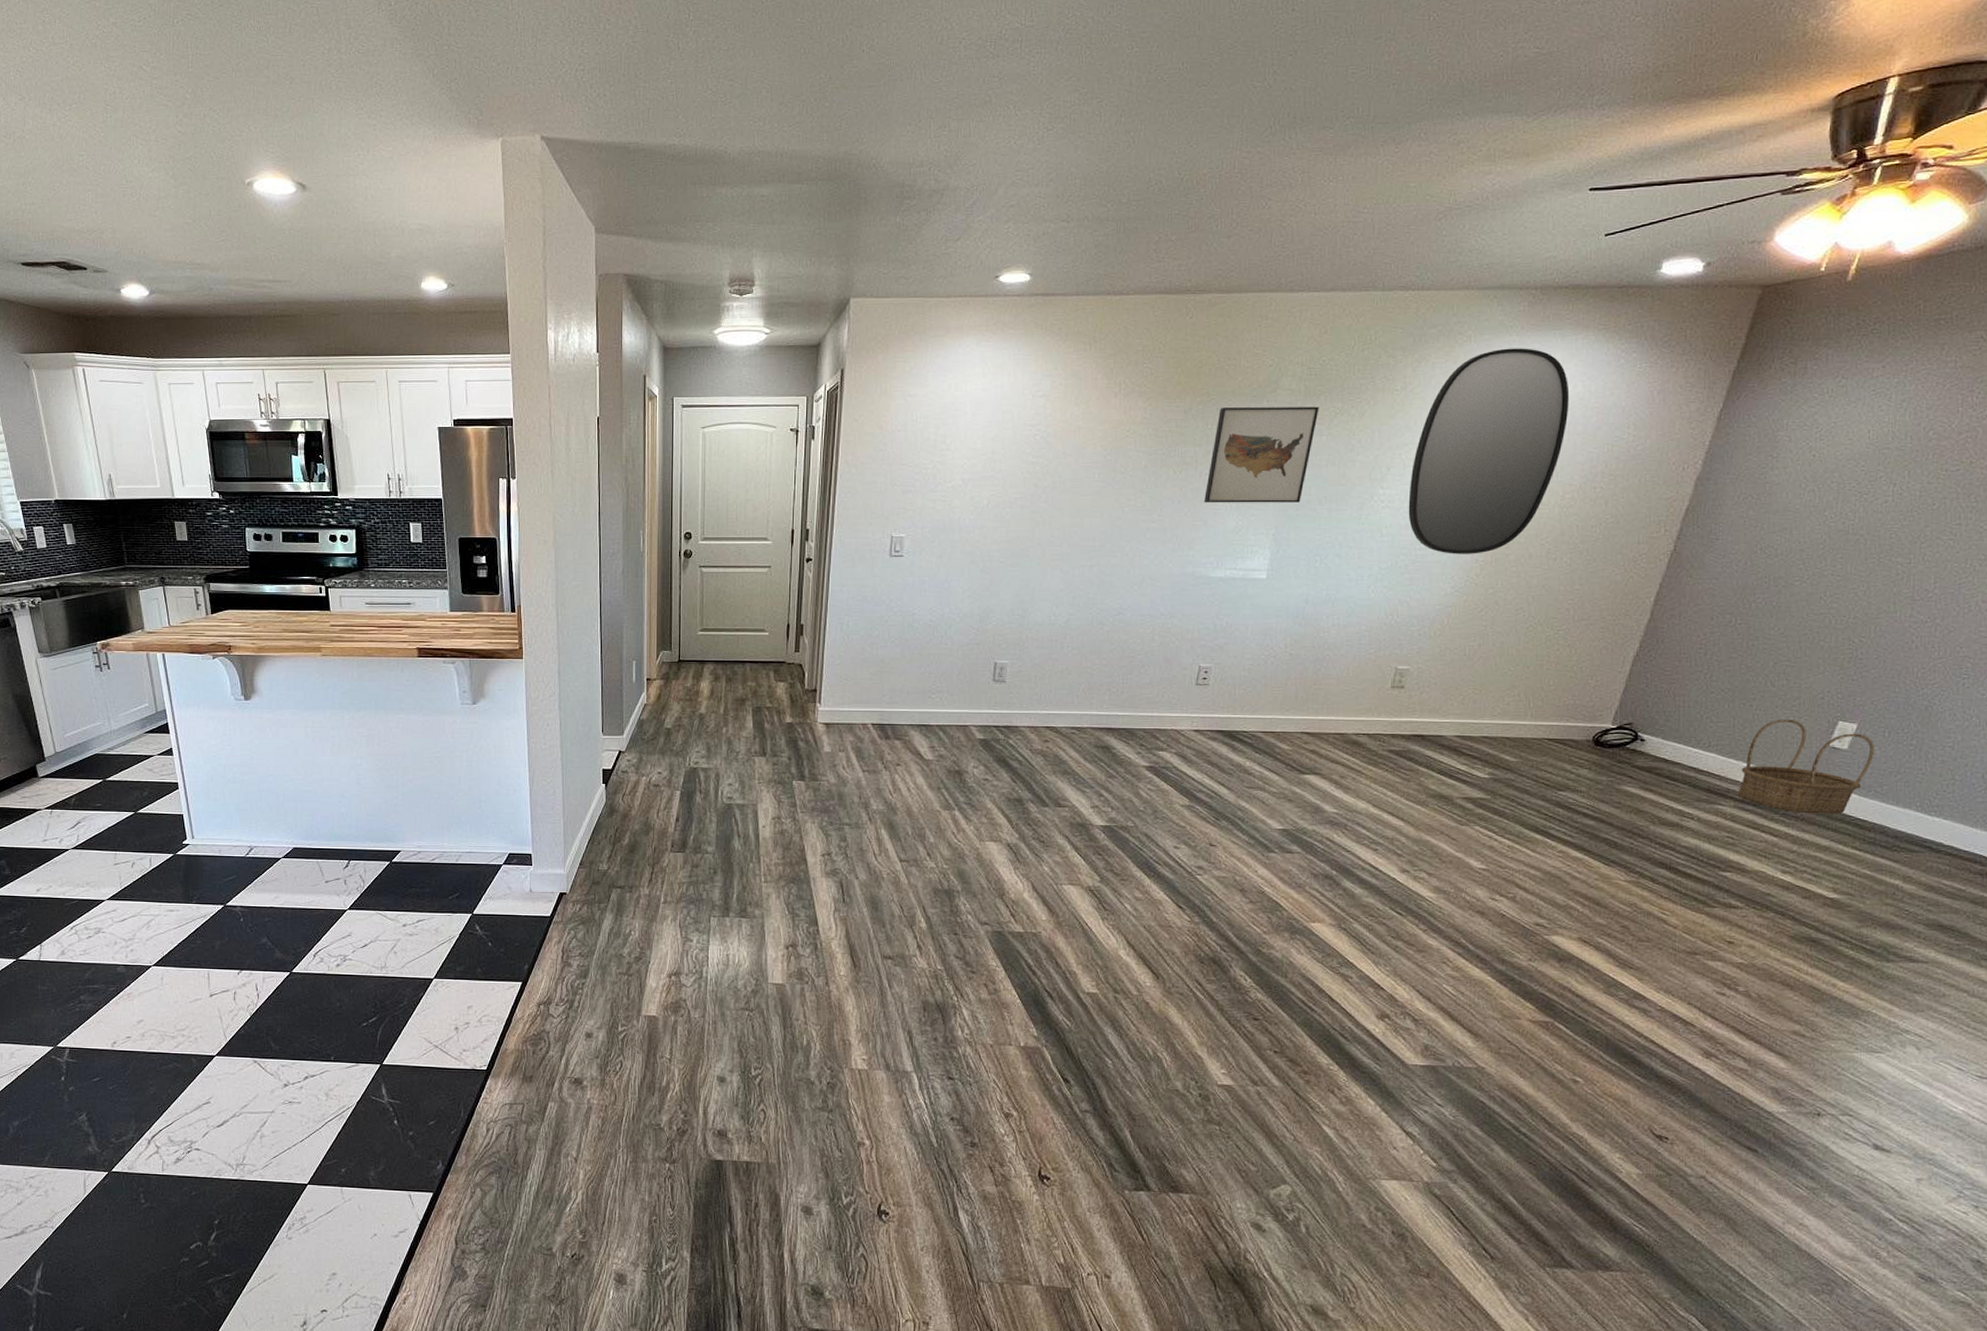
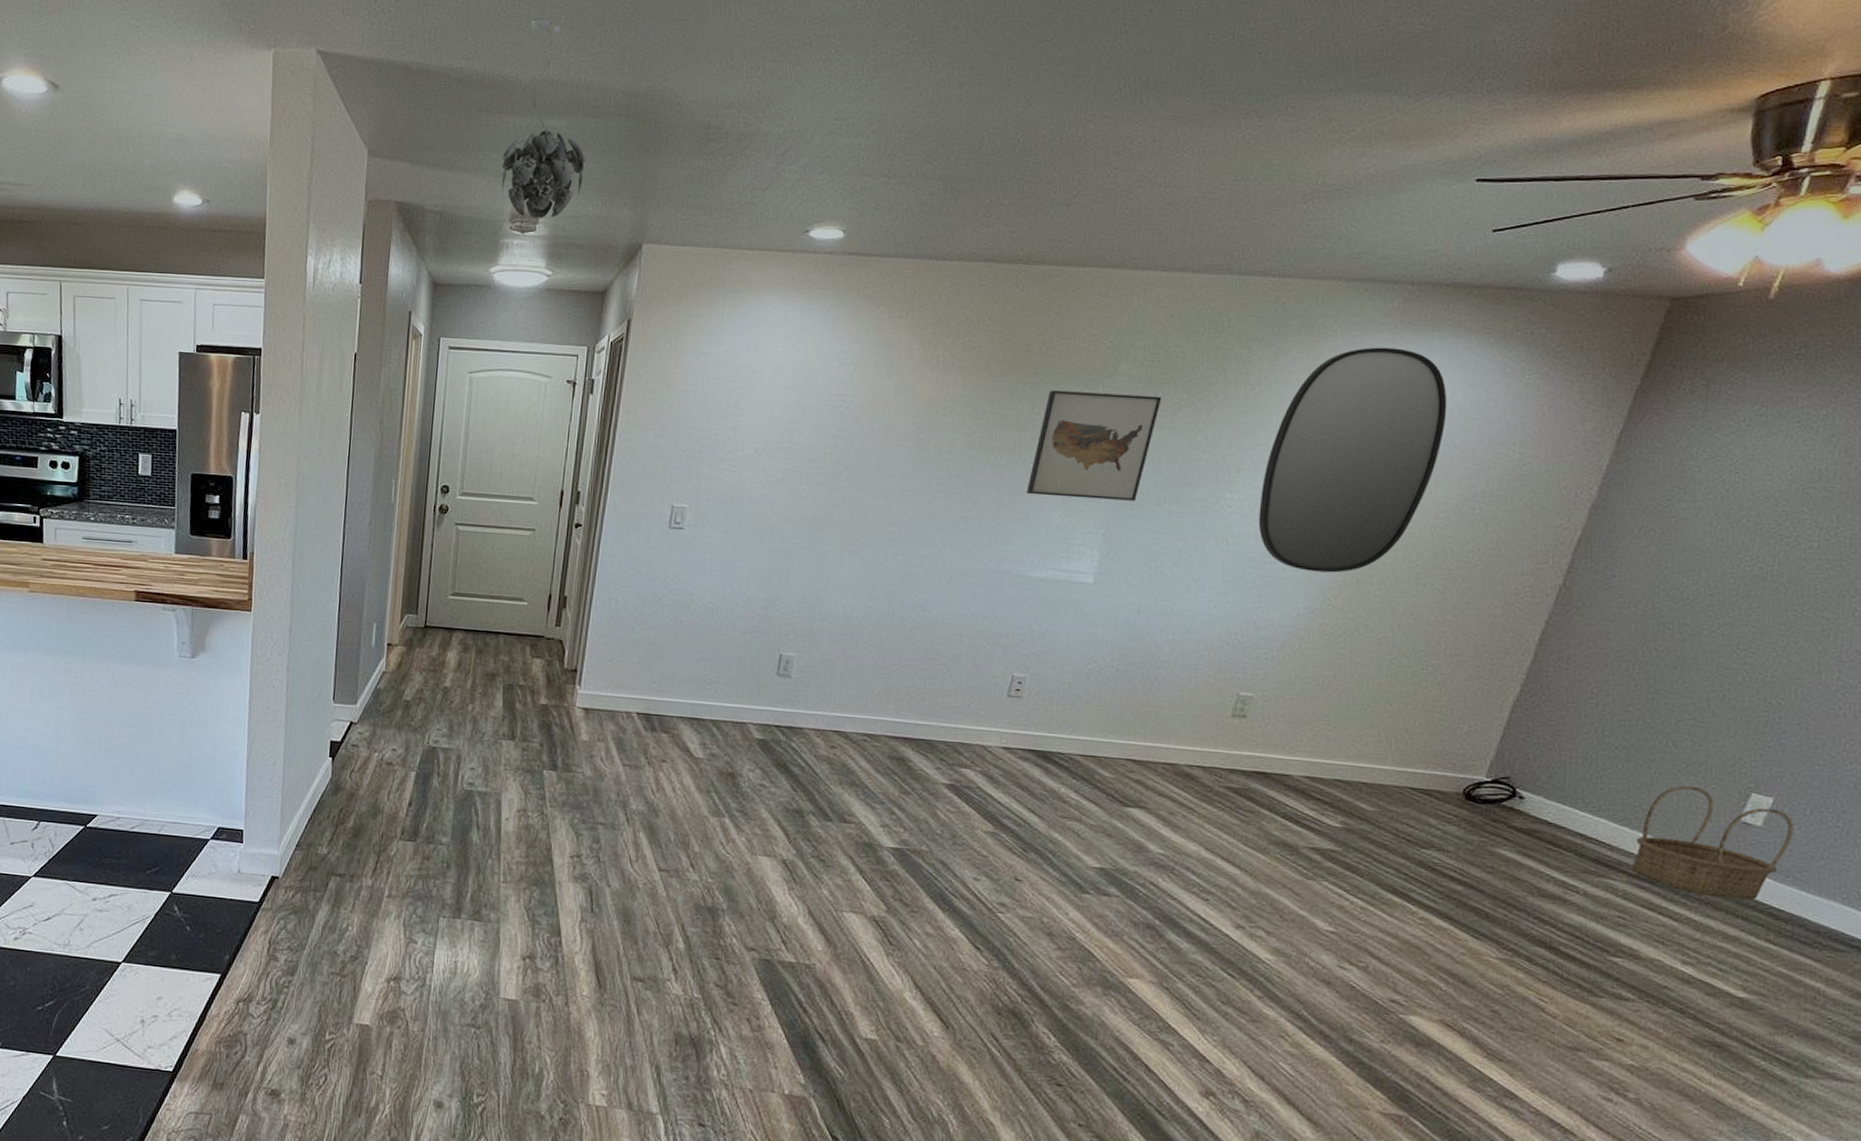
pendant light: none [718,93,794,281] -> present [500,18,586,218]

